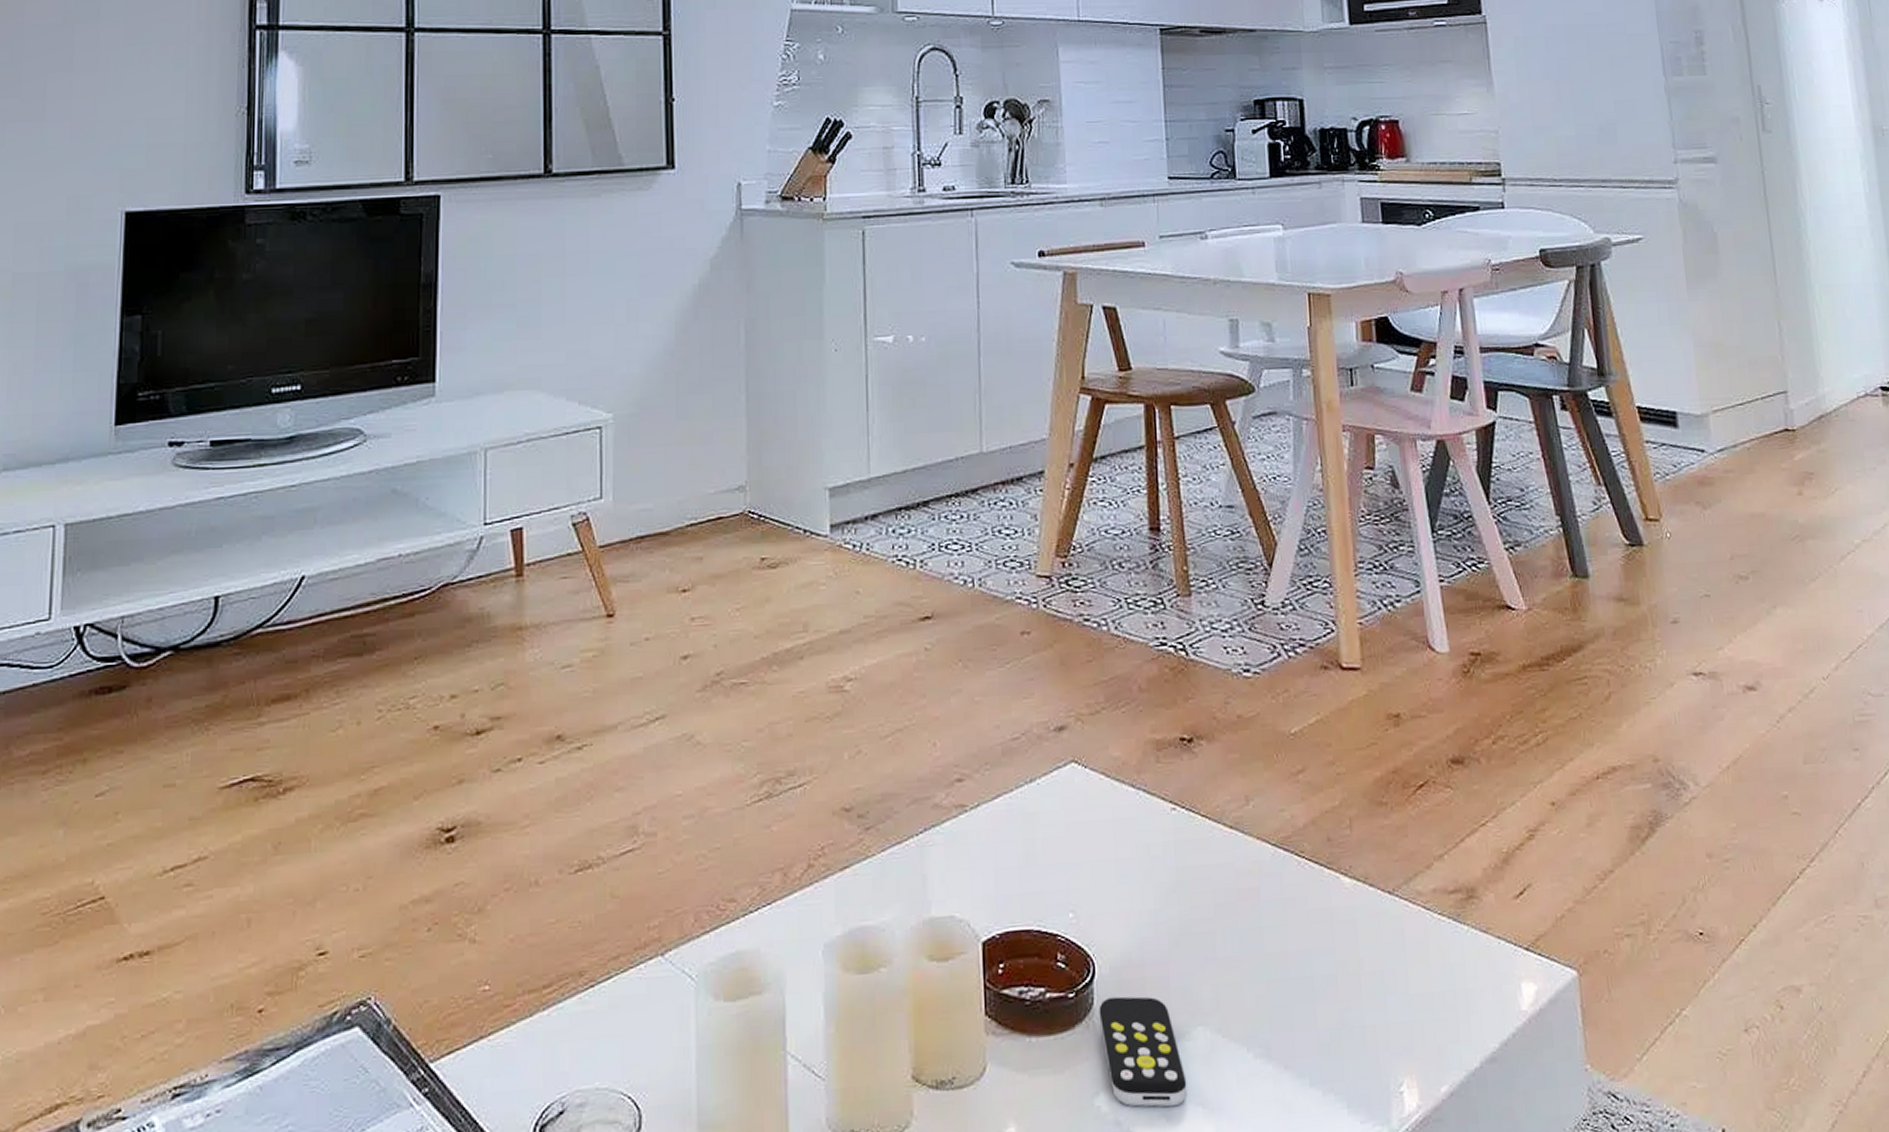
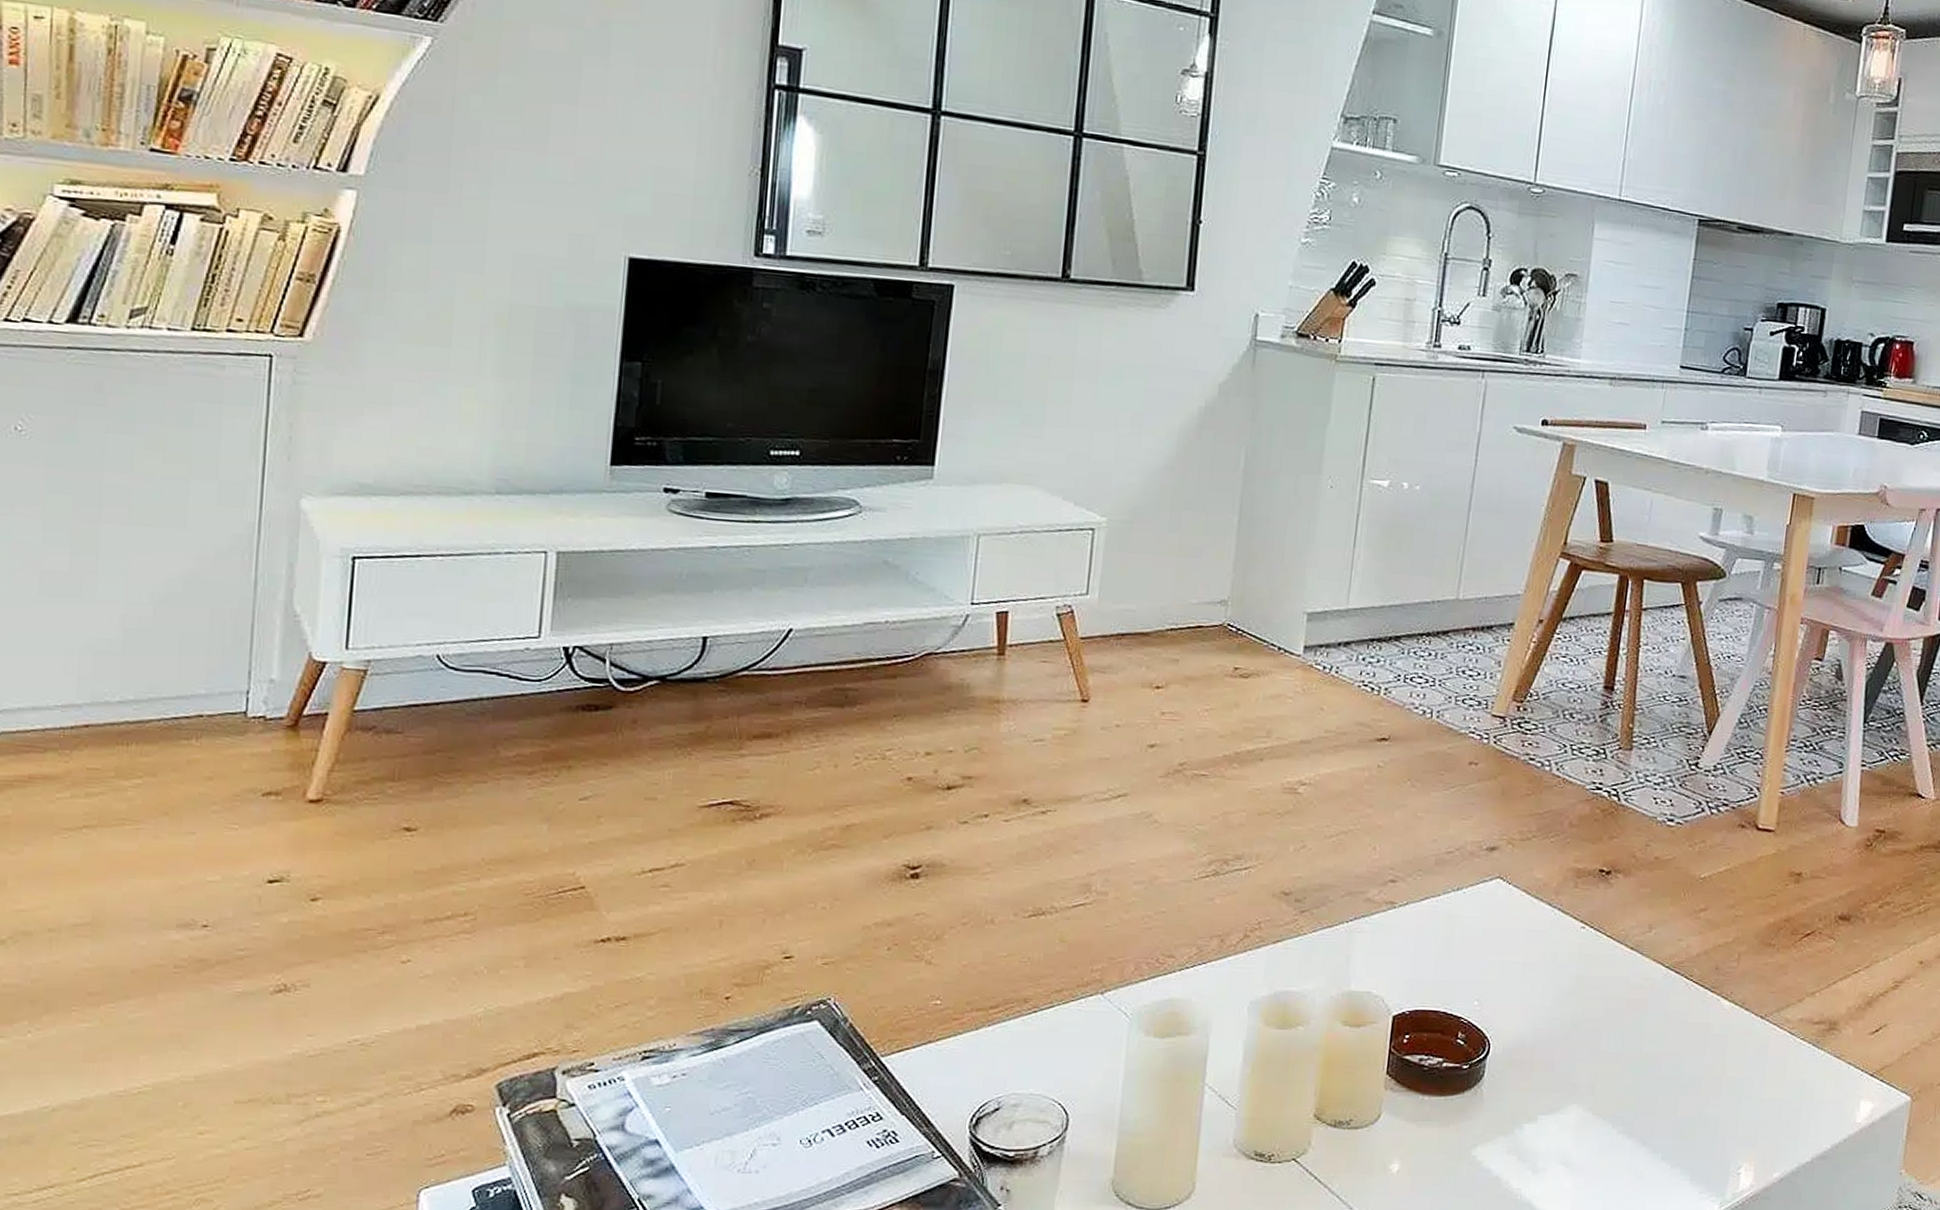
remote control: present [1099,996,1187,1108] -> none [1486,1072,1555,1163]

